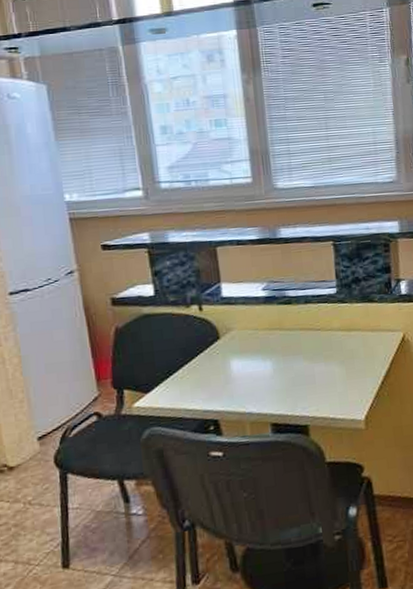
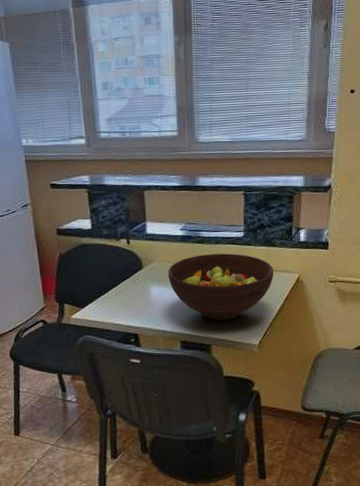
fruit bowl: none [250,313,375,395] -> present [168,253,274,321]

